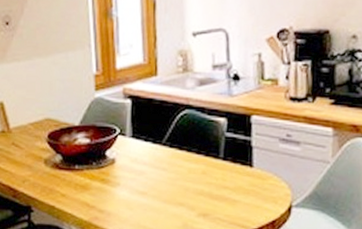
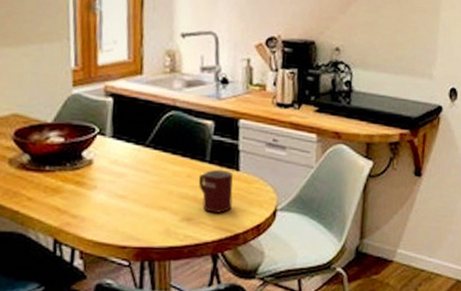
mug: none [213,166,248,210] -> present [198,169,234,214]

